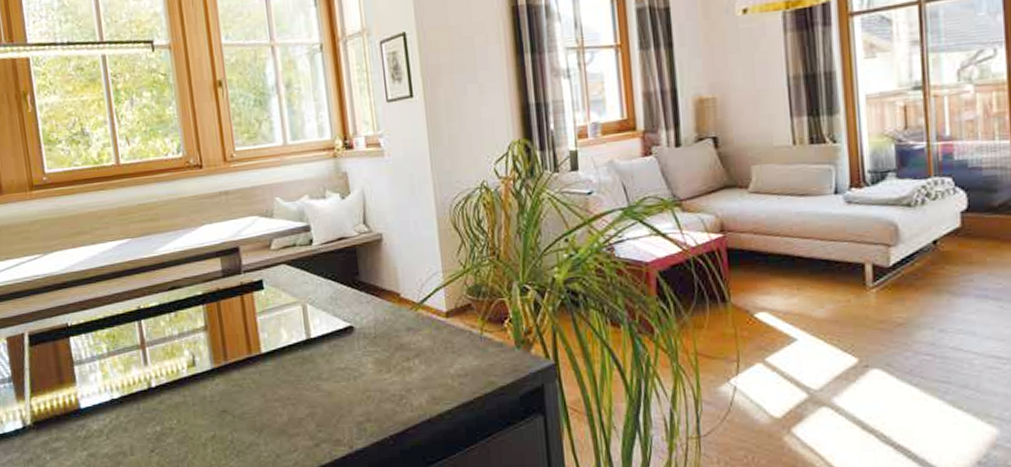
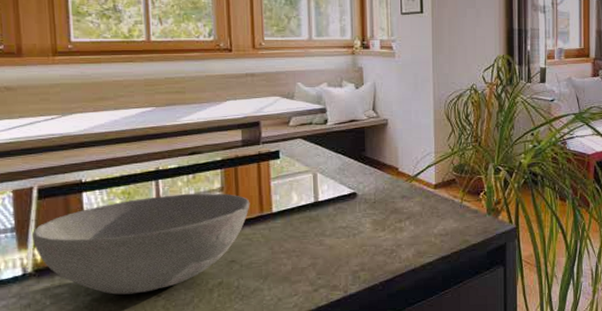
bowl: none [27,333,237,450] -> present [31,193,250,295]

